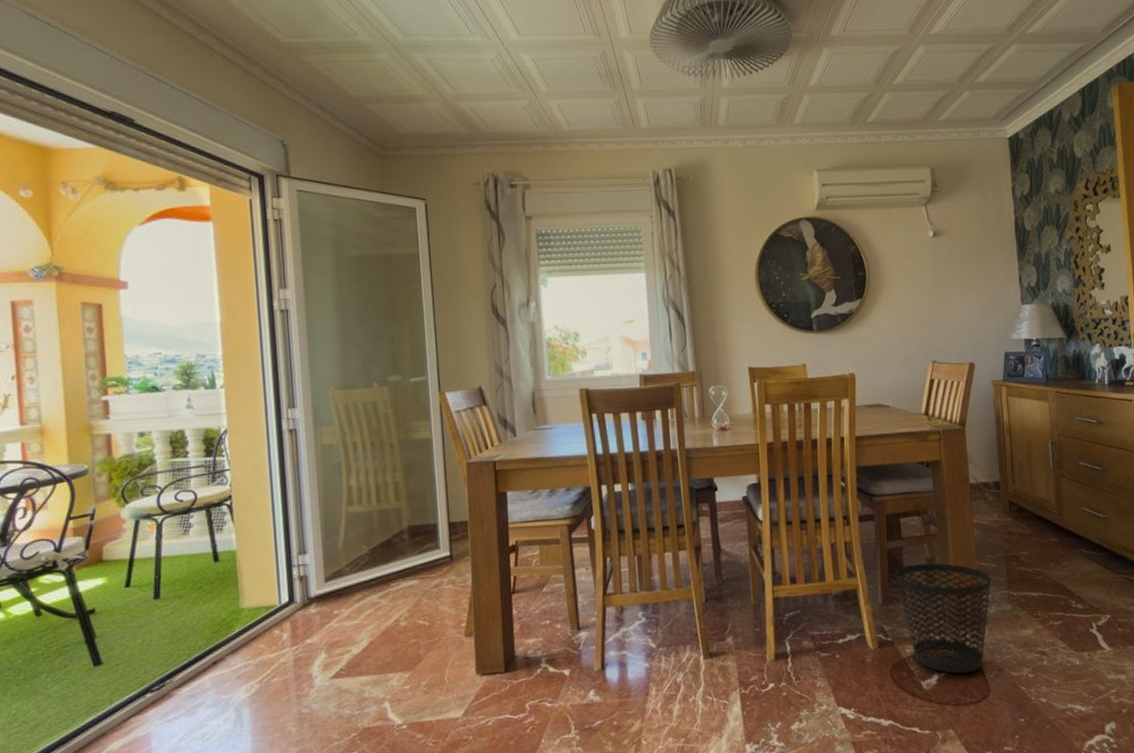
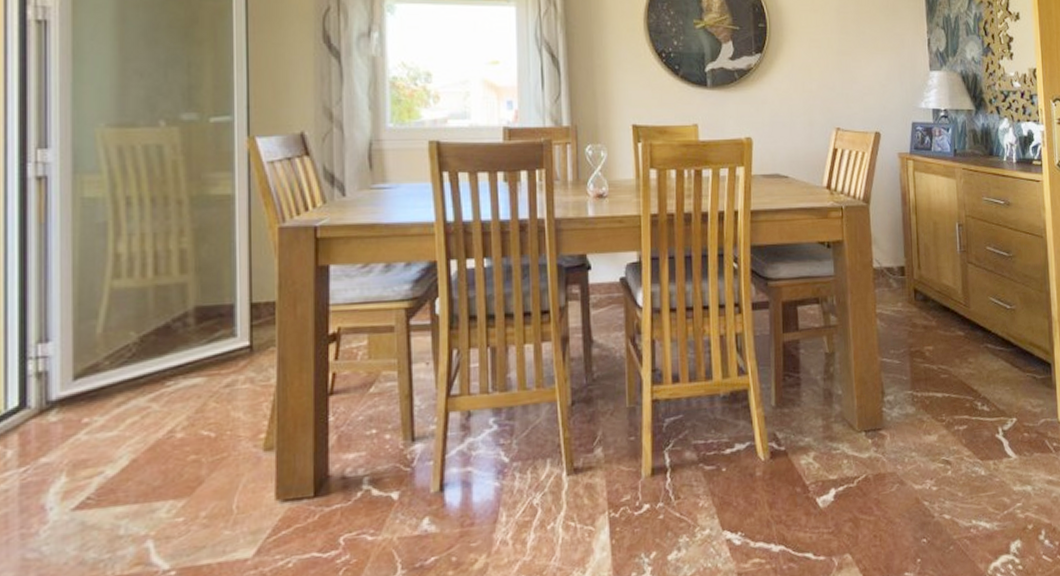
wastebasket: present [894,563,992,674] -> none [789,358,895,488]

